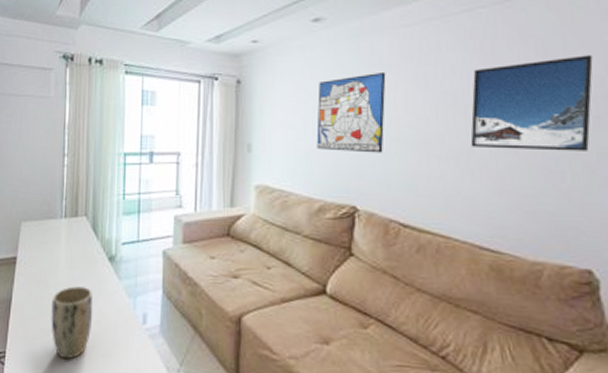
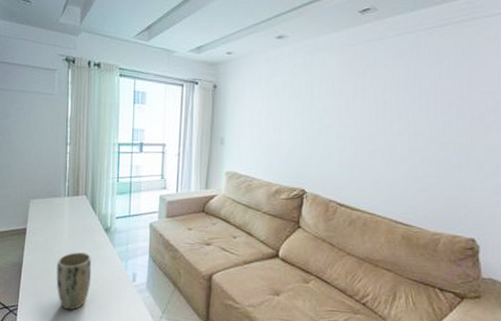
wall art: present [316,71,386,153] -> none [276,82,333,148]
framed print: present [470,55,593,151] -> none [394,75,489,150]

